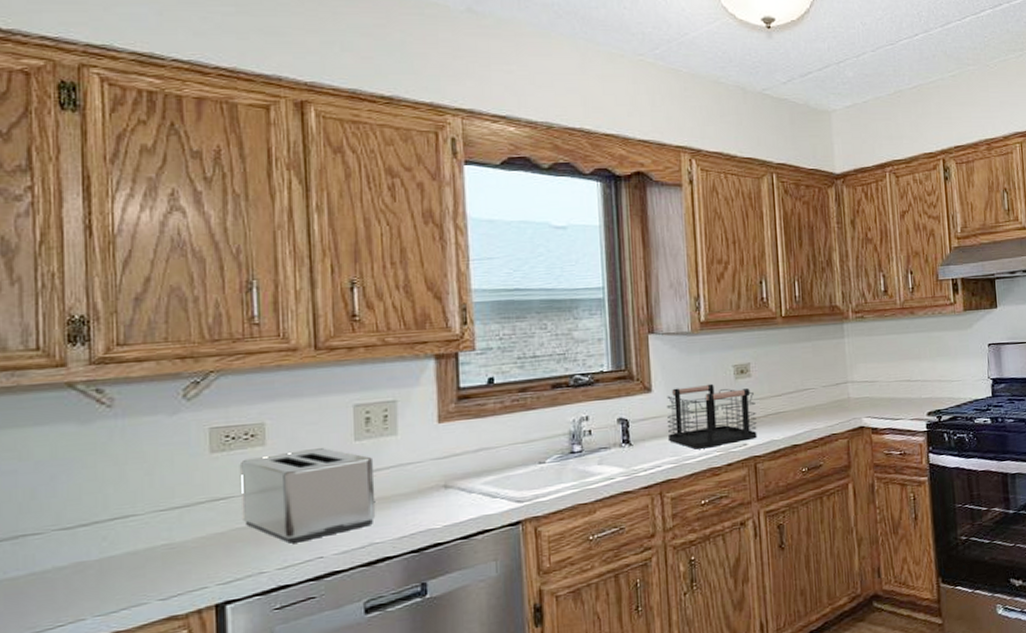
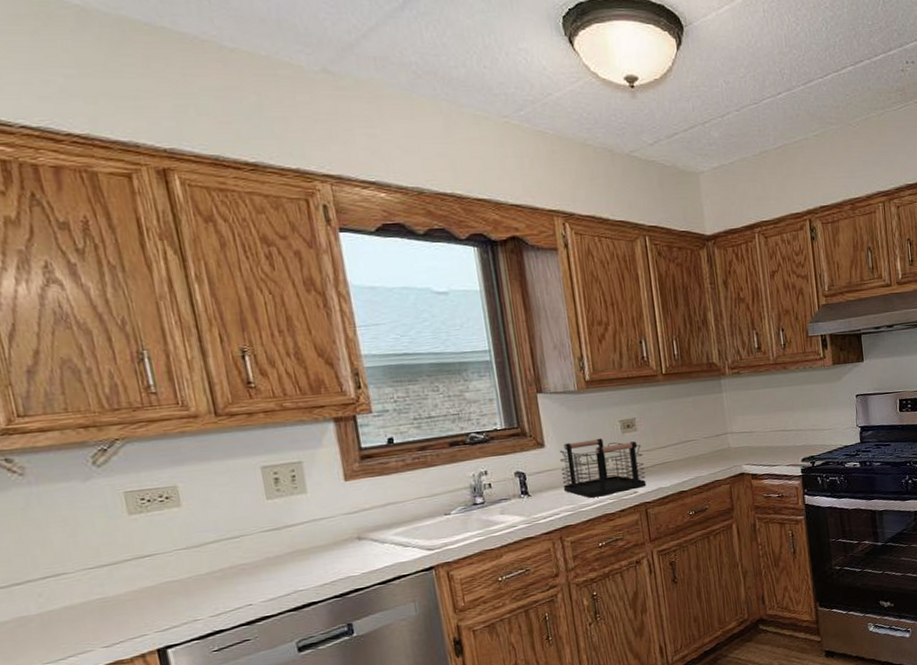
toaster: present [241,448,376,544] -> none [160,507,297,594]

